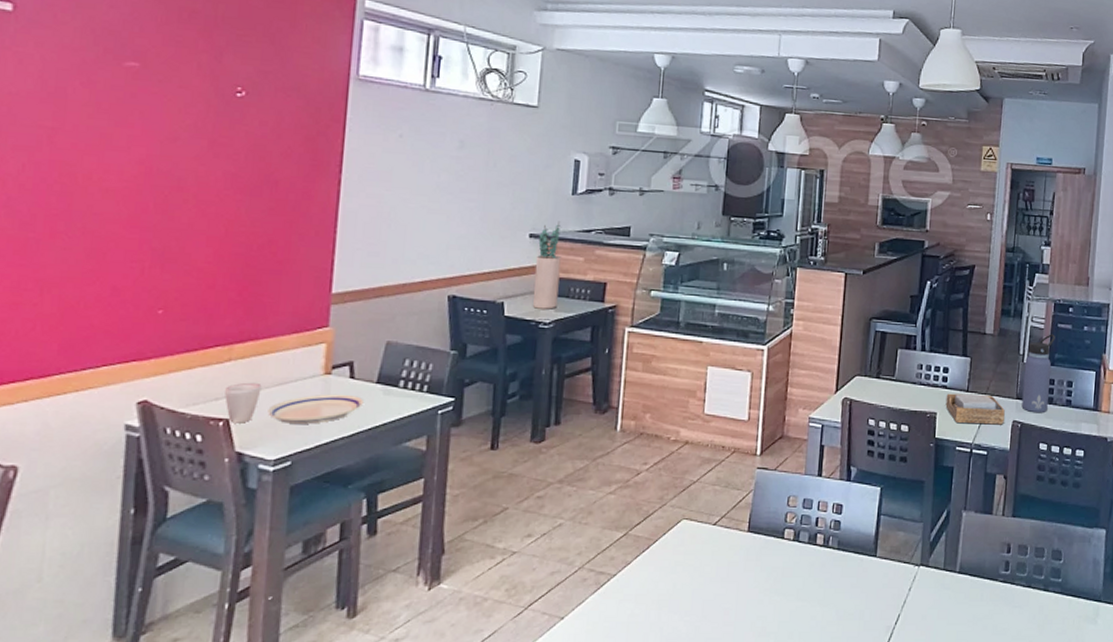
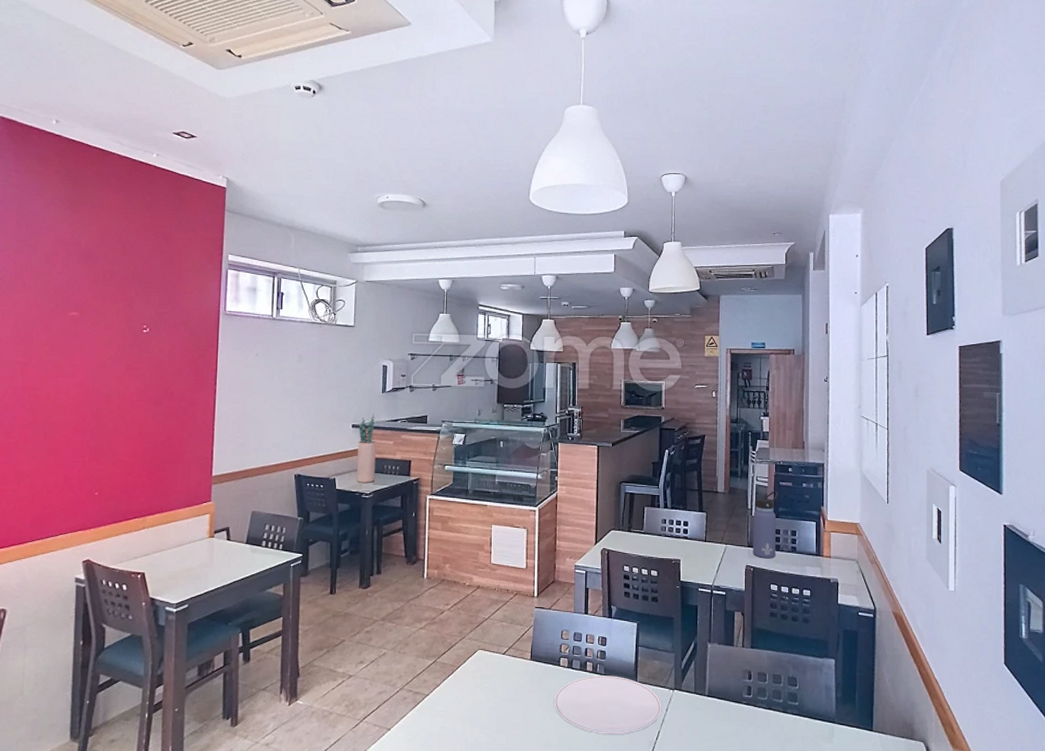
cup: present [225,382,262,423] -> none [141,545,166,576]
plate: present [268,394,363,424] -> none [171,552,237,576]
plate: none [774,550,905,621] -> present [554,675,662,736]
napkin holder: present [945,393,1005,425] -> none [687,543,739,569]

